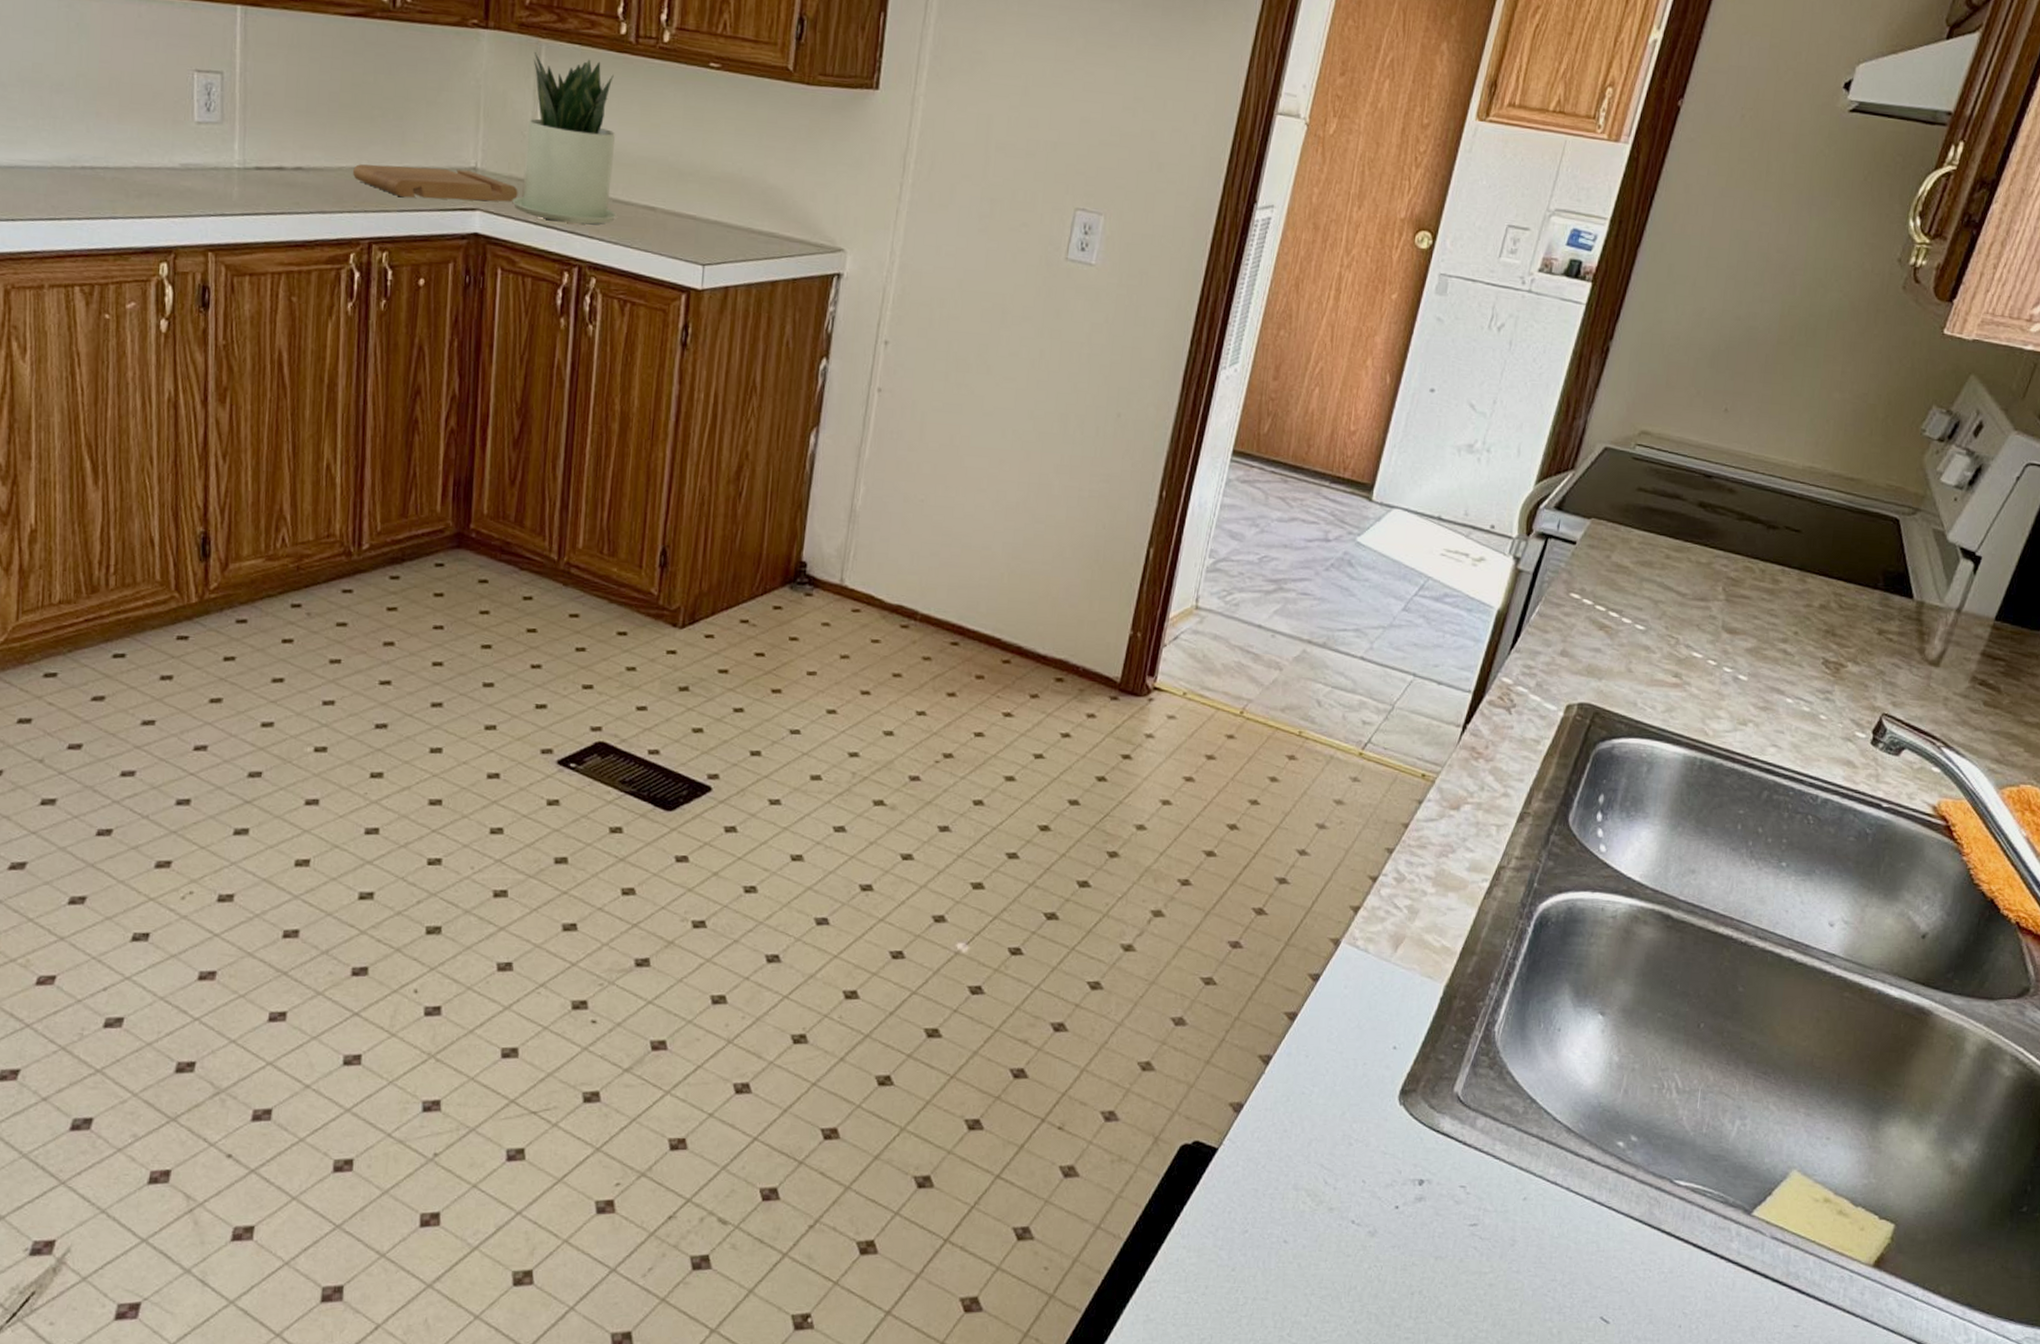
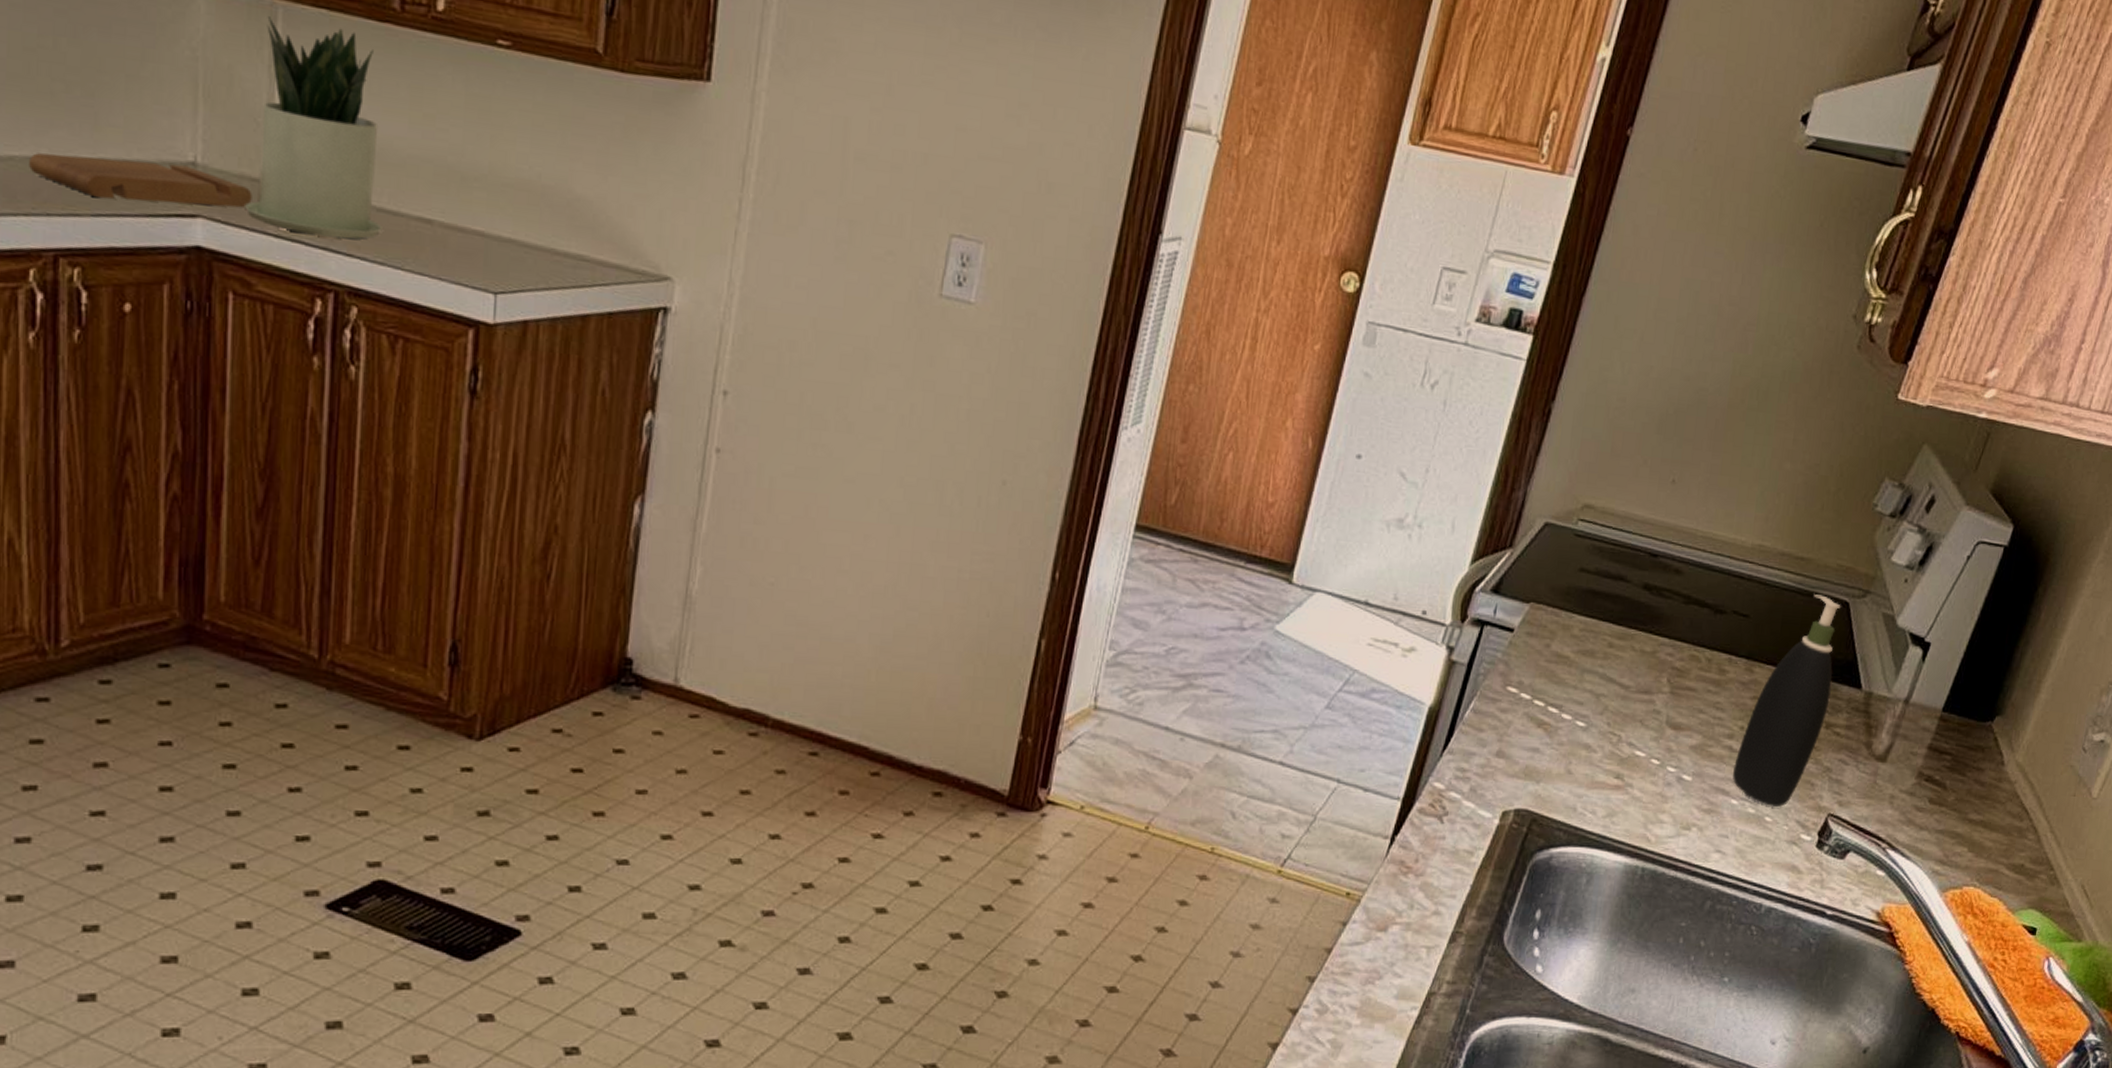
soap dispenser: none [1787,511,1891,706] -> present [1732,594,1841,807]

